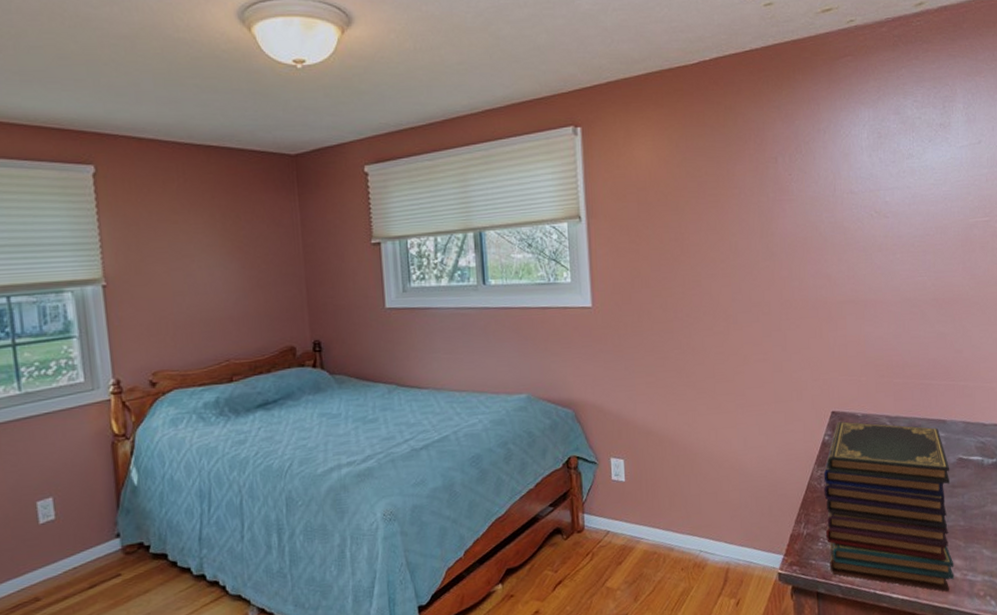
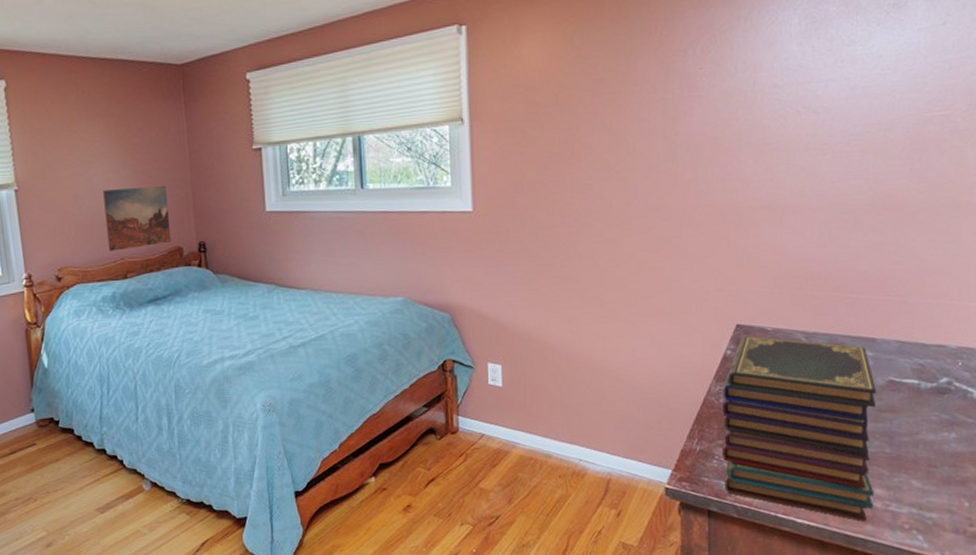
wall art: none [206,282,284,353] -> present [103,186,172,251]

